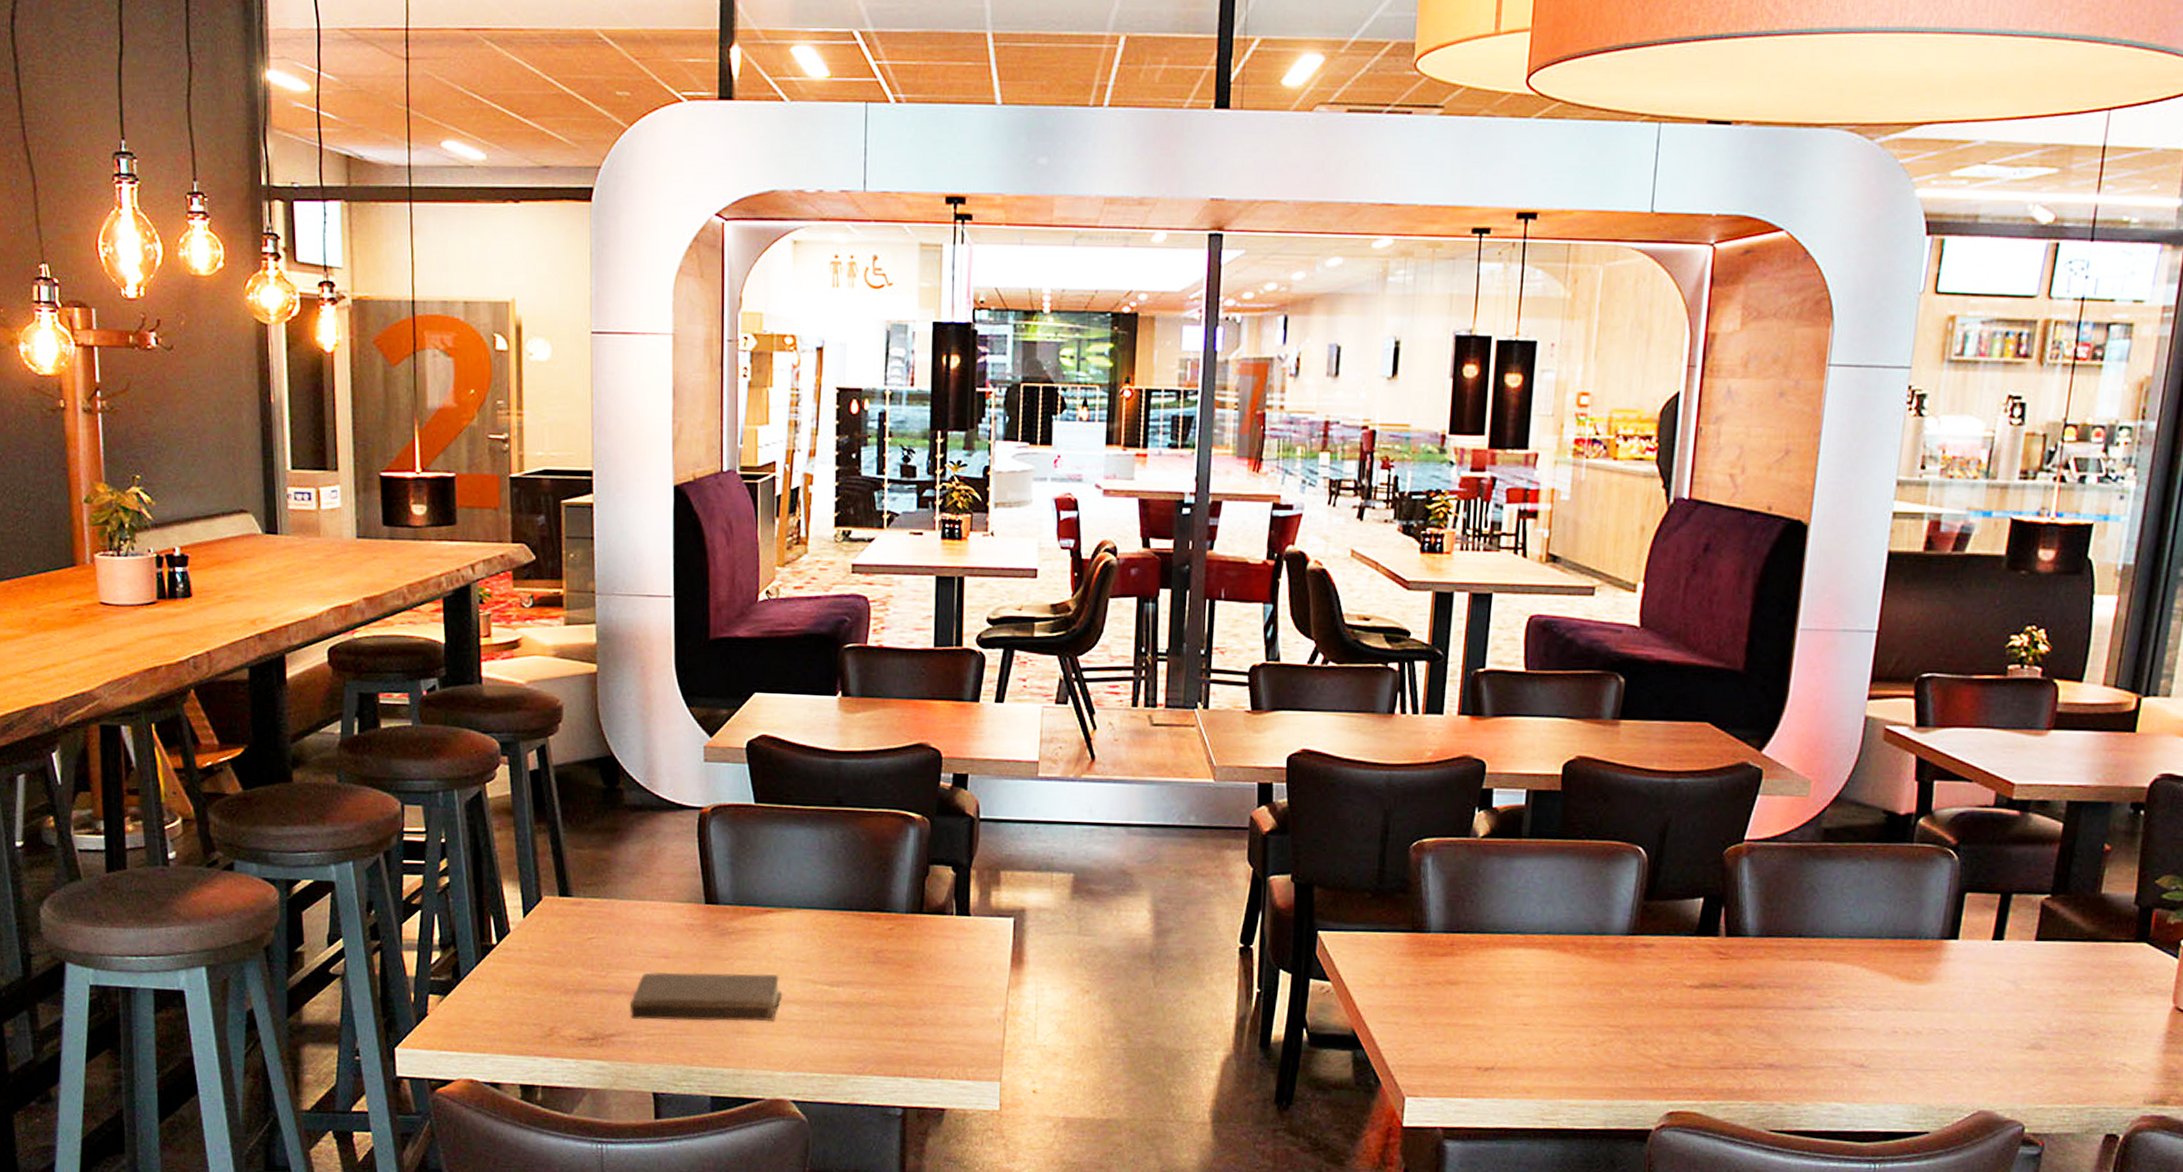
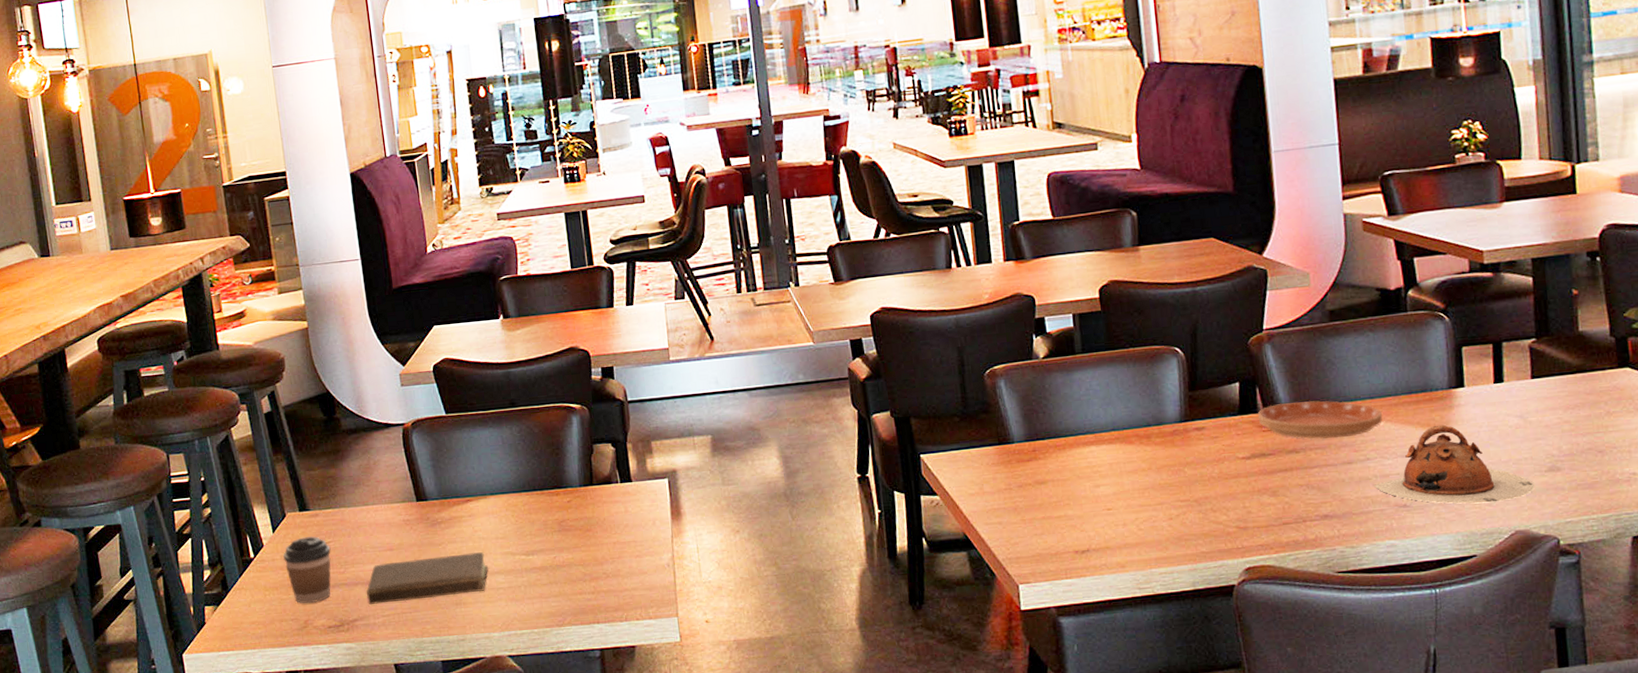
coffee cup: none [533,927,593,1008] -> present [283,535,332,604]
saucer: none [1716,929,1860,979] -> present [1257,401,1383,439]
teapot: none [1832,979,2011,1076] -> present [1374,424,1535,504]

